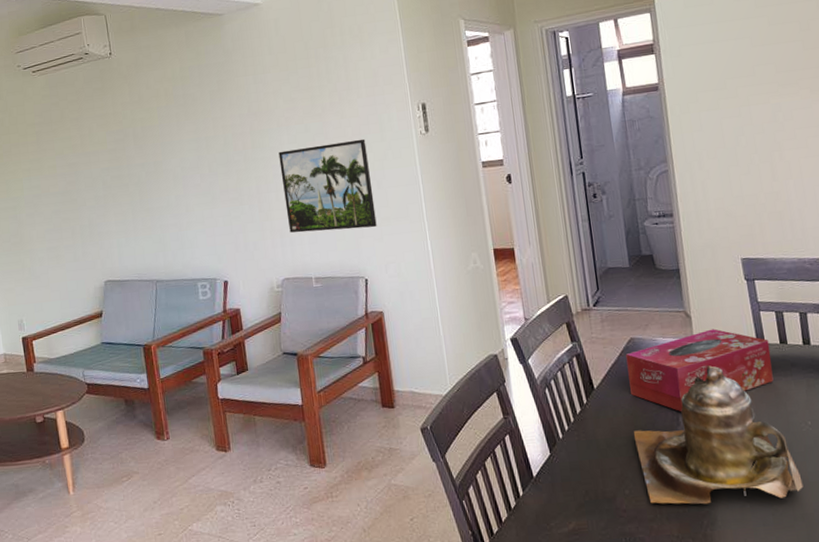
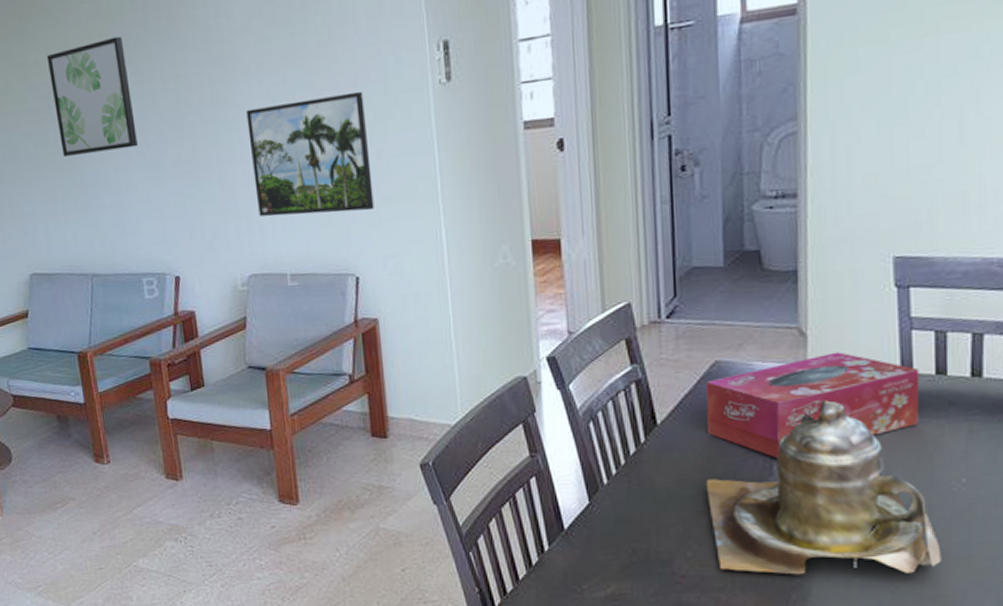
wall art: none [122,95,194,187] -> present [46,36,138,156]

